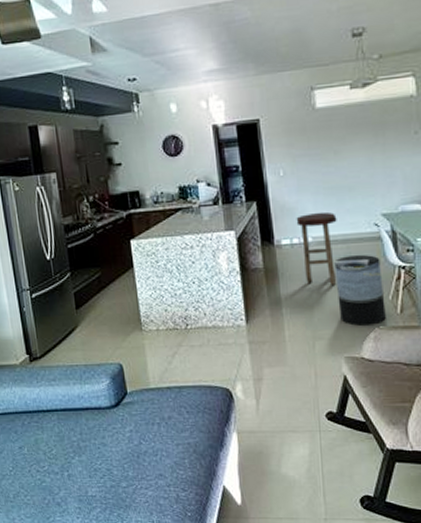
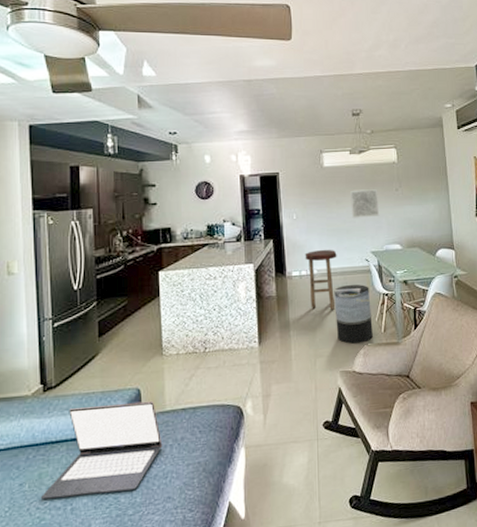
laptop: none [39,377,150,463] -> present [40,400,163,500]
wall art: none [352,133,393,172] -> present [350,189,380,218]

